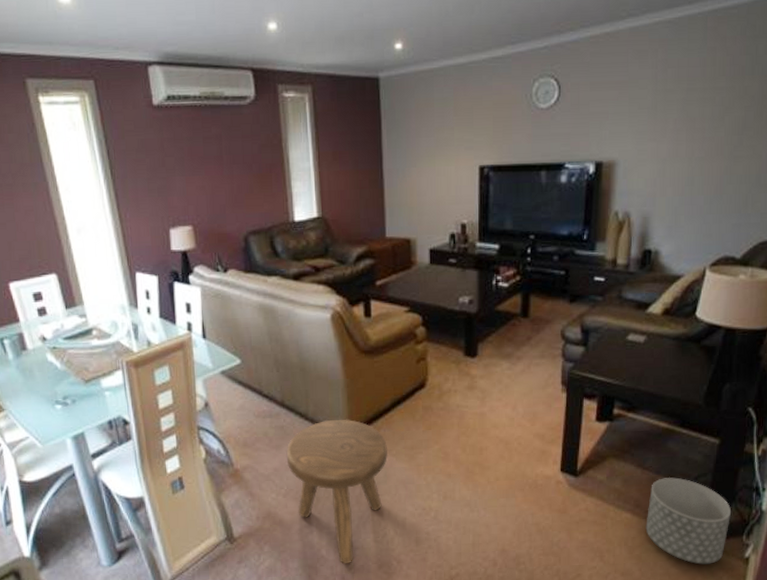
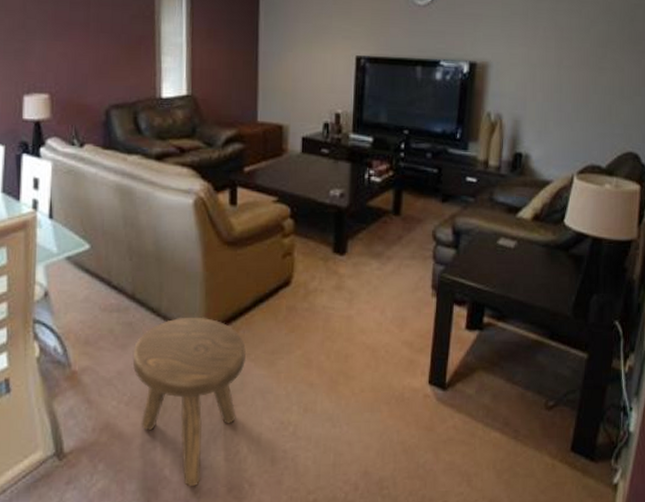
planter: present [645,477,732,565] -> none [514,394,600,491]

